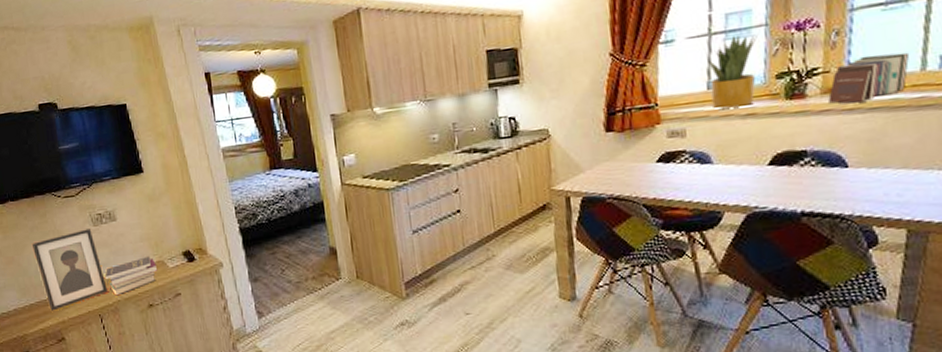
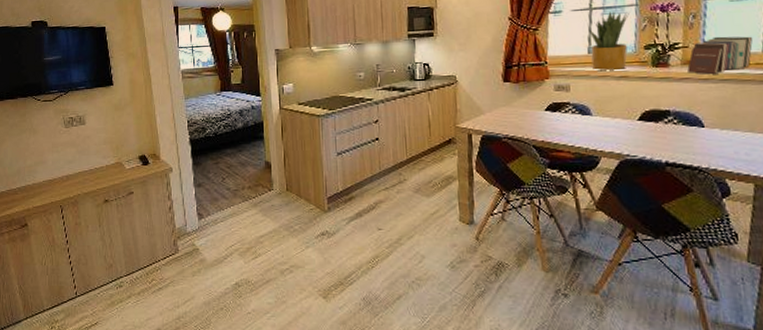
picture frame: present [31,229,108,311] -> none [9,130,70,199]
books: present [105,256,158,296] -> none [69,157,116,190]

